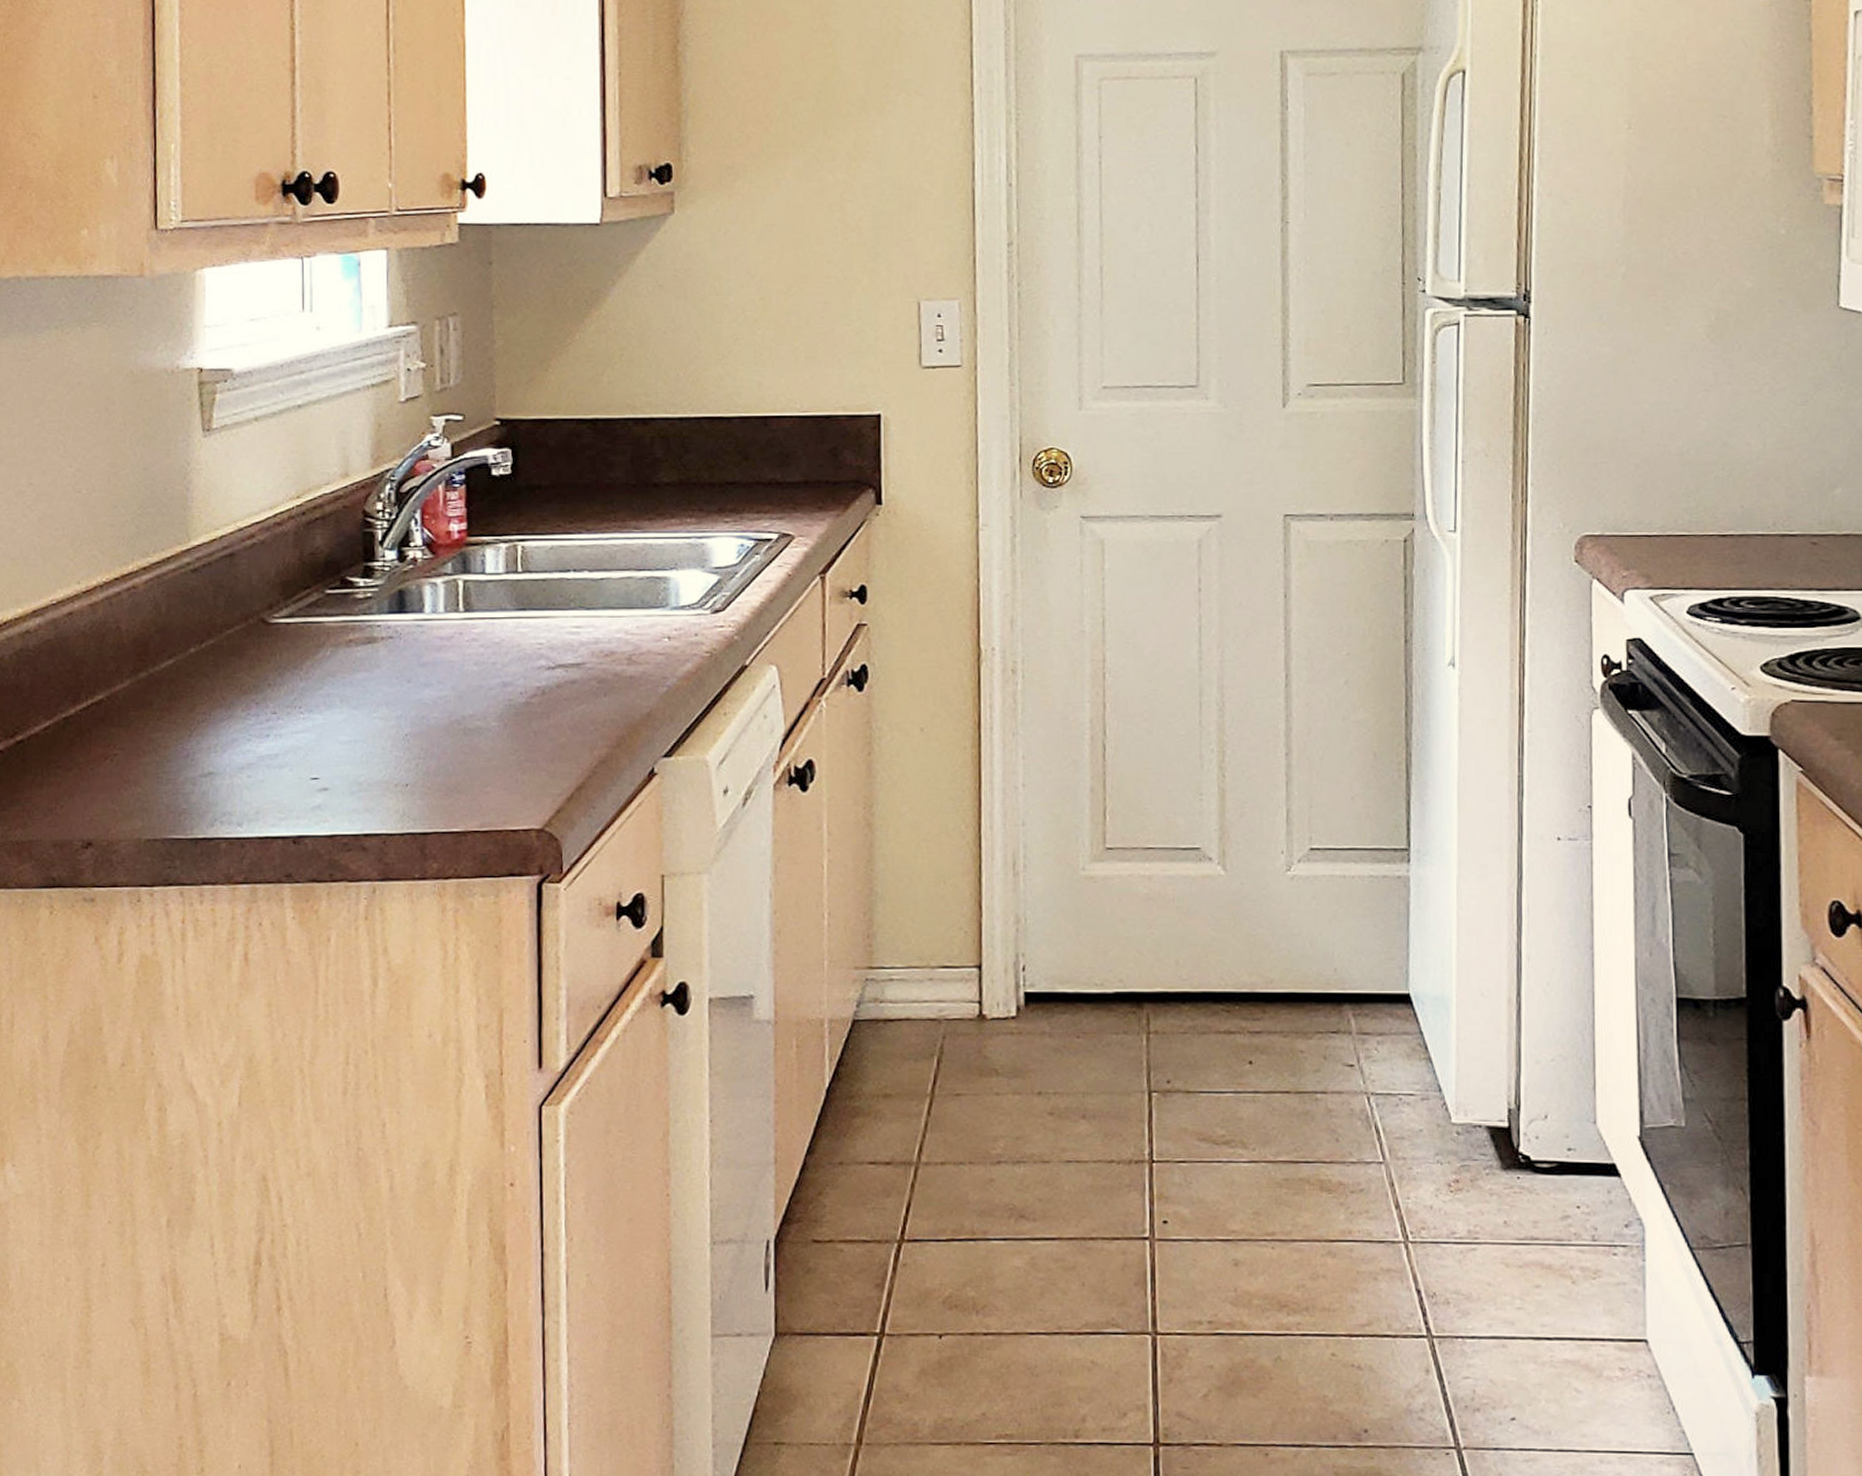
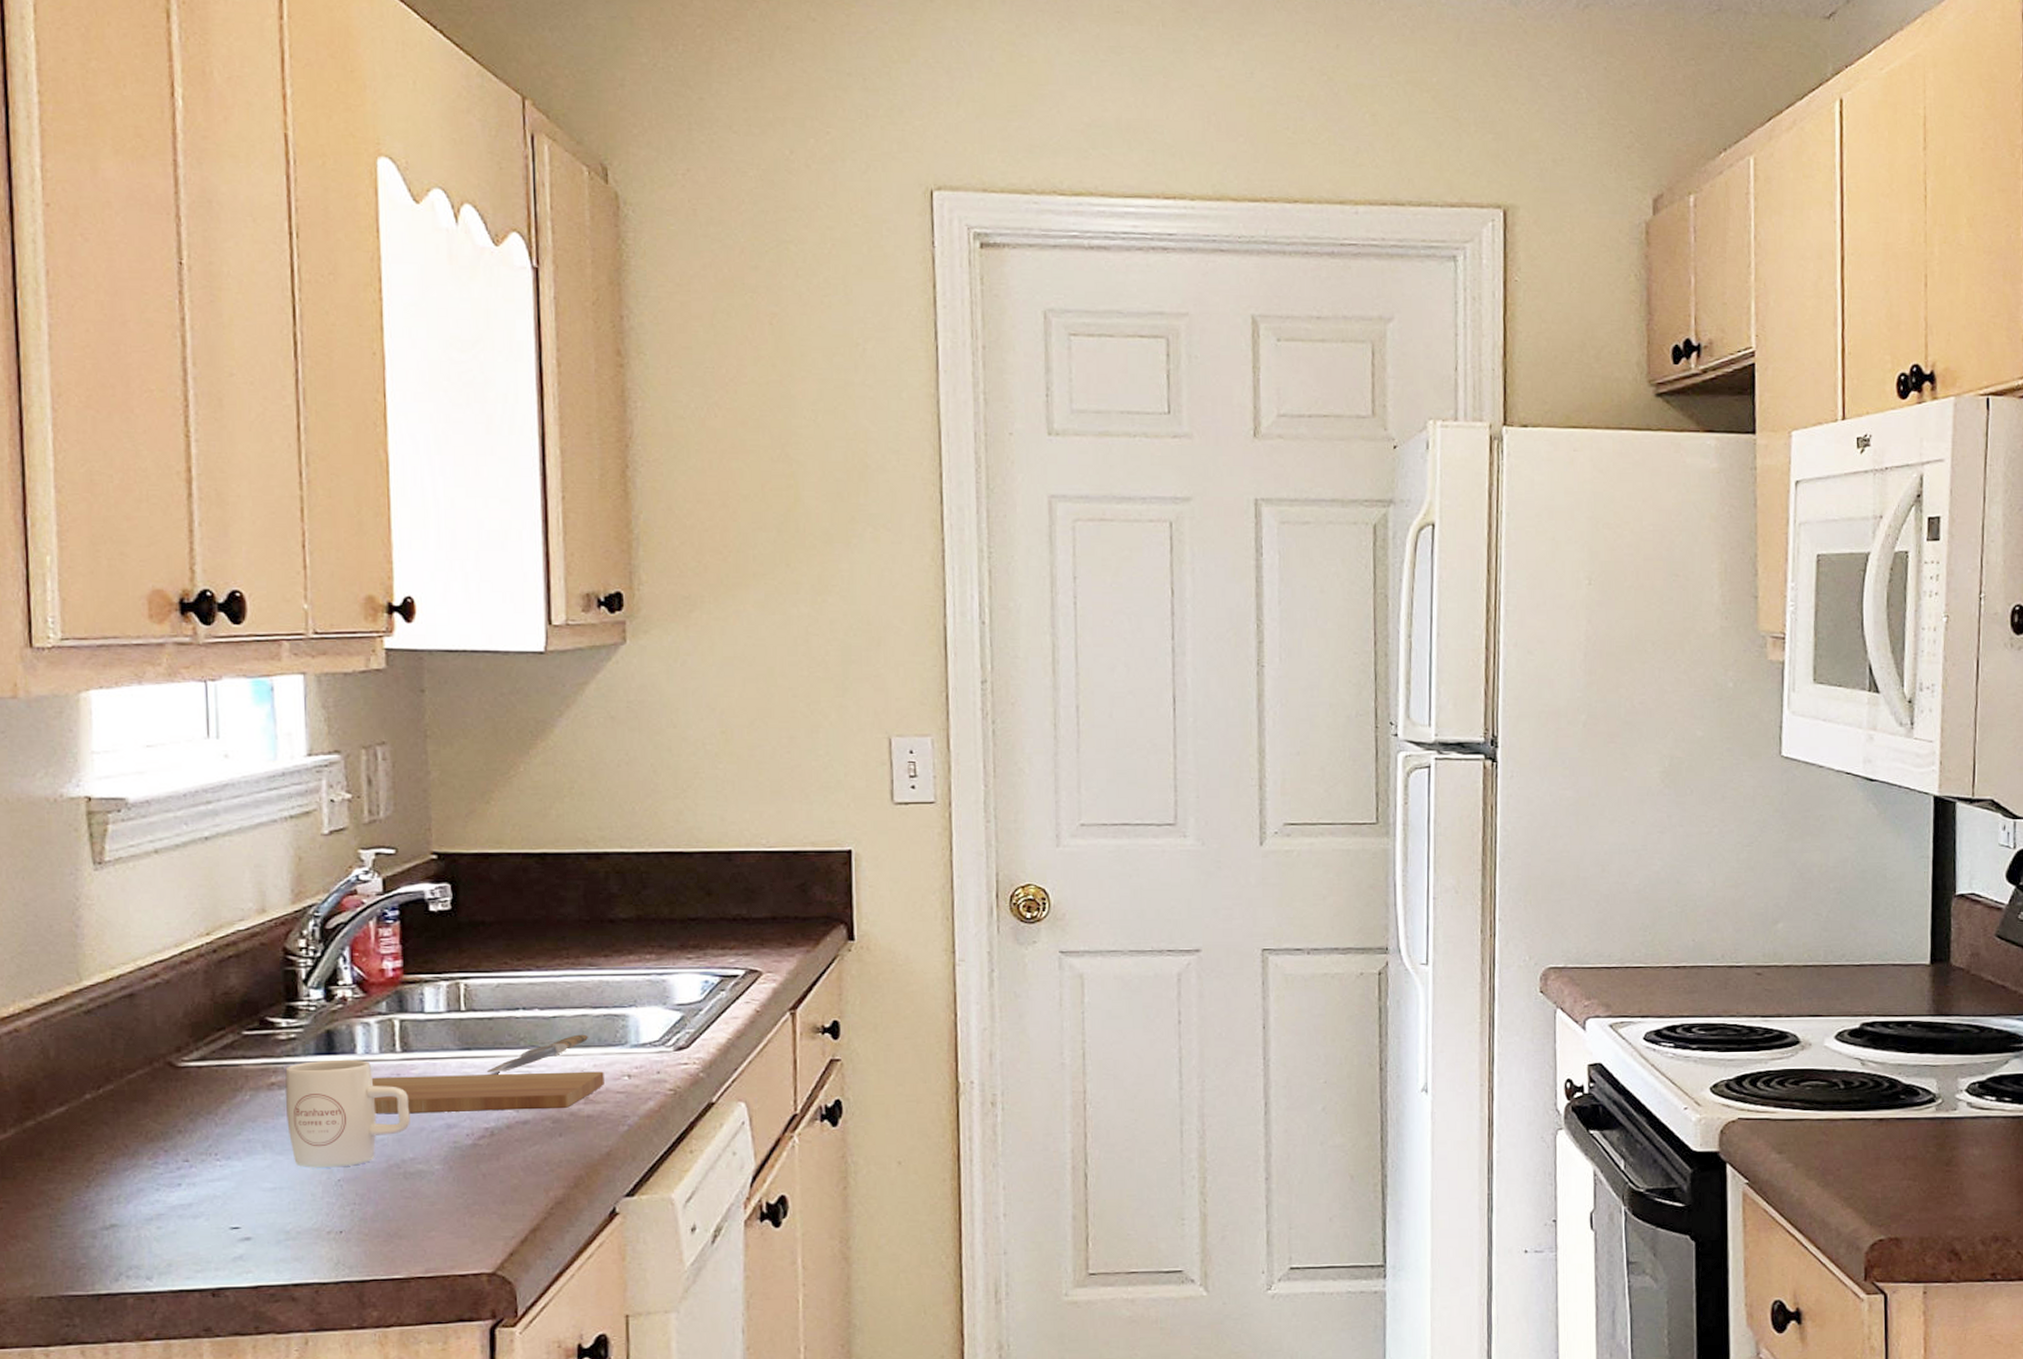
mug: none [362,618,470,723] -> present [285,1059,410,1168]
cutting board: none [437,633,646,671] -> present [371,1071,604,1113]
knife: none [539,596,632,632] -> present [486,1034,588,1072]

